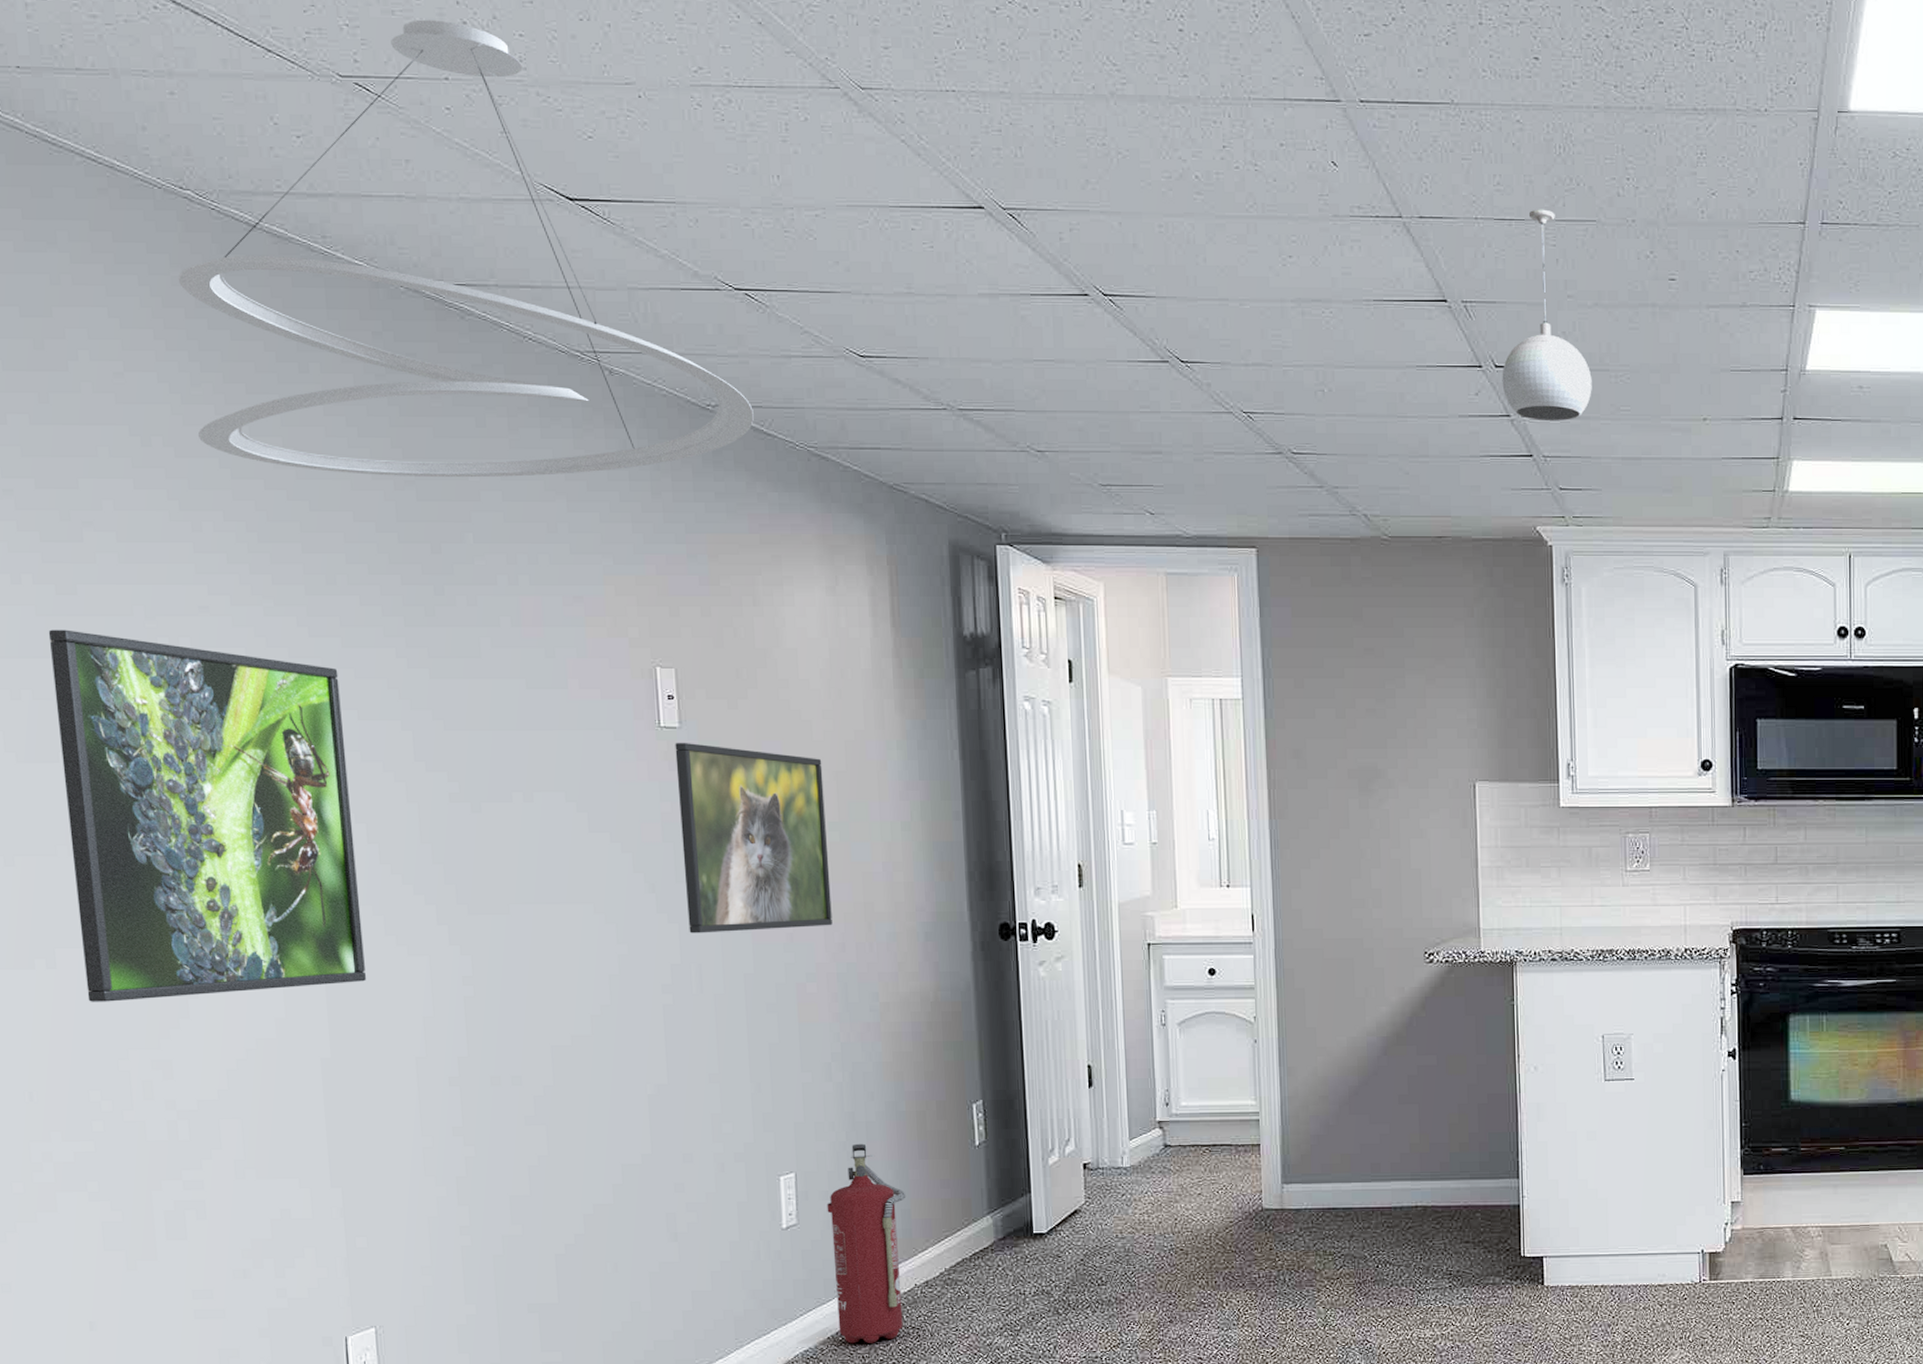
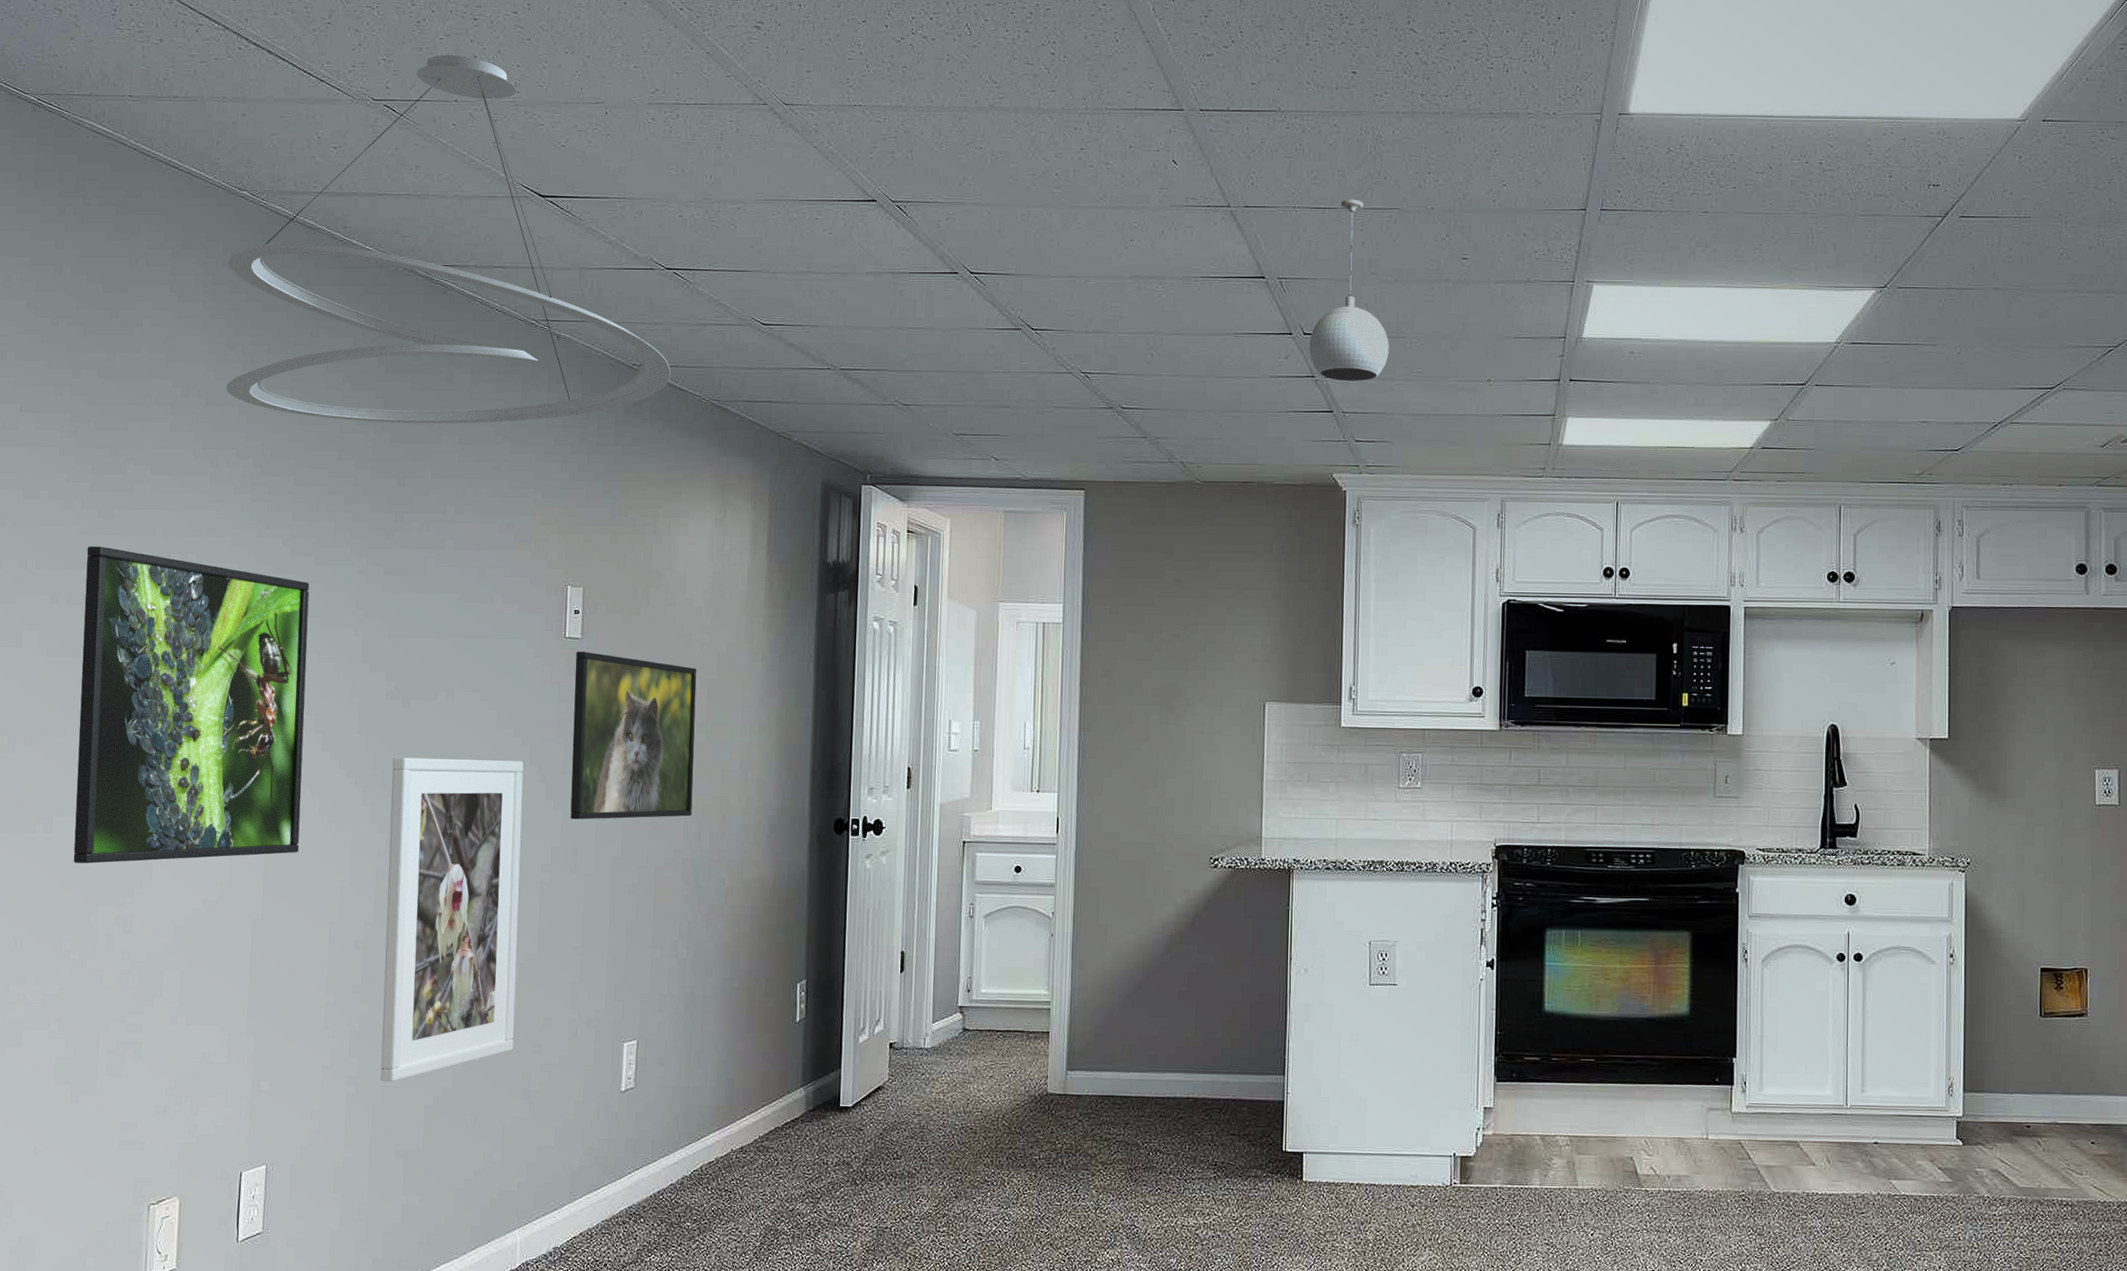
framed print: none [467,868,651,1231] -> present [380,757,524,1082]
fire extinguisher: present [827,1143,906,1344] -> none [660,1015,732,1203]

